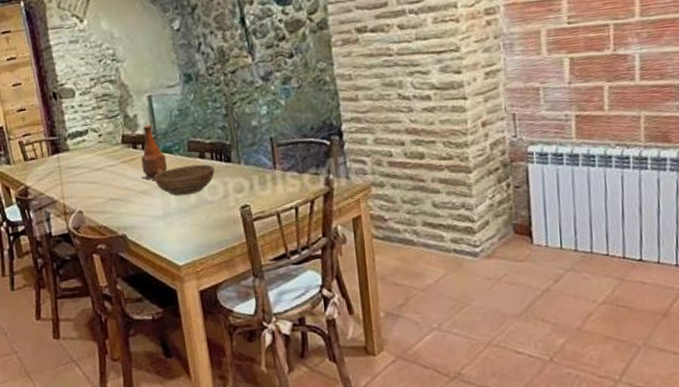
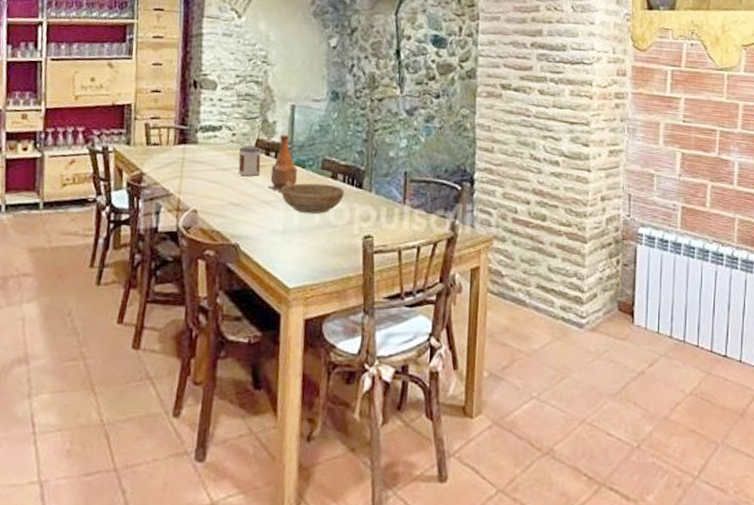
jar: none [107,142,133,172] -> present [238,146,262,176]

